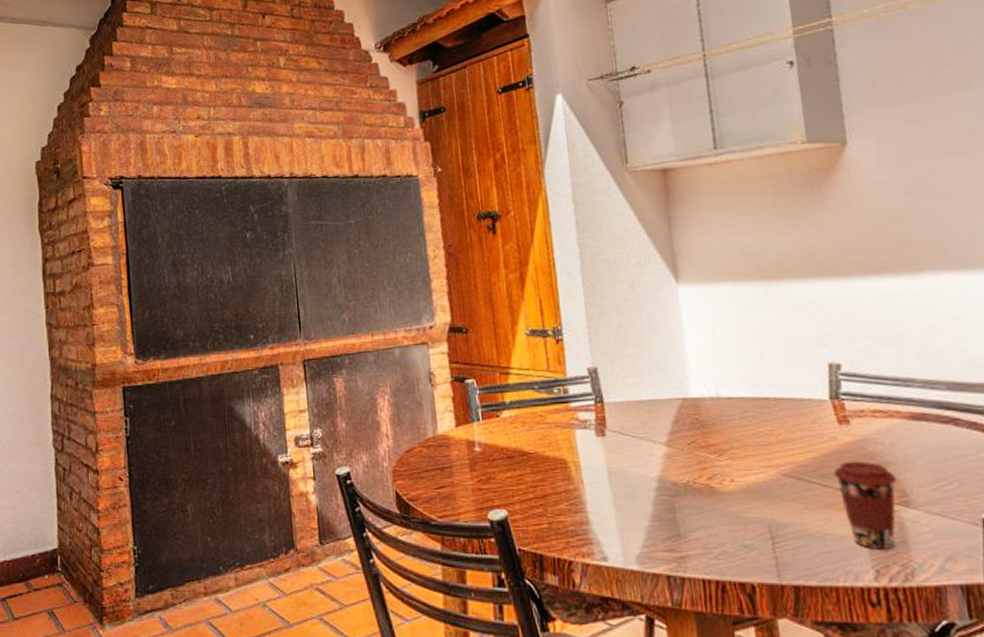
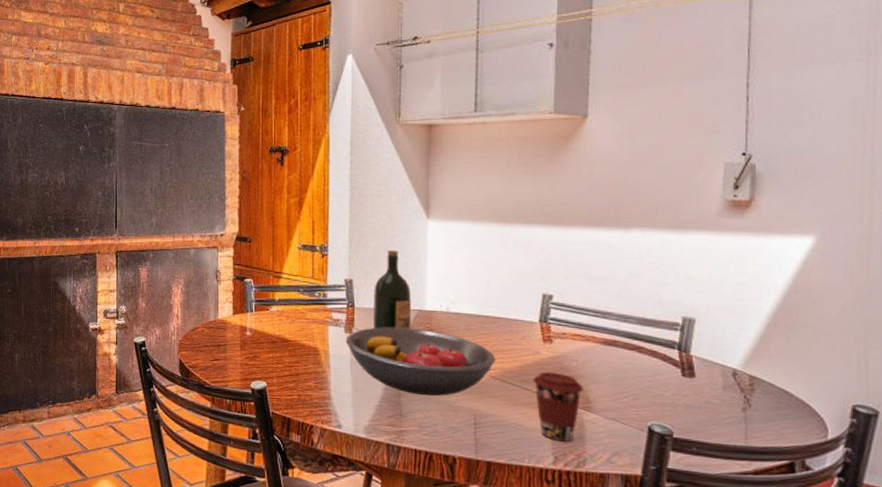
fruit bowl: none [598,422,785,508] -> present [345,327,496,397]
wine bottle: none [624,325,676,427] -> present [374,249,412,329]

